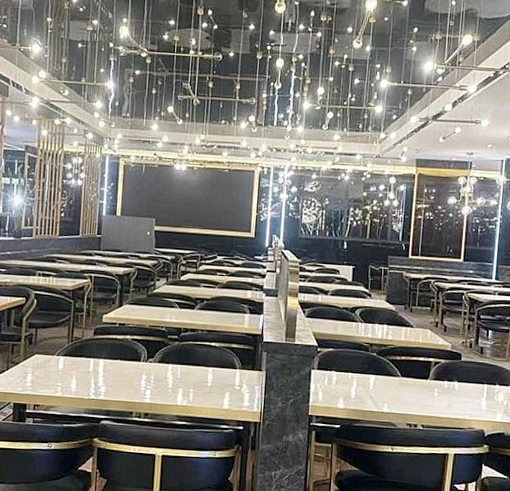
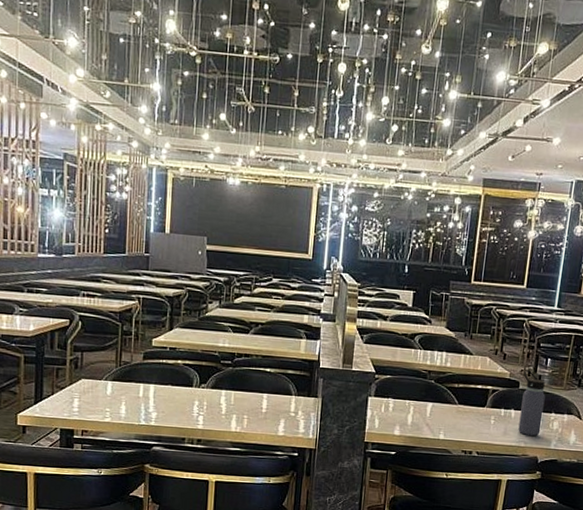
water bottle: none [462,342,489,408] -> present [518,370,546,436]

